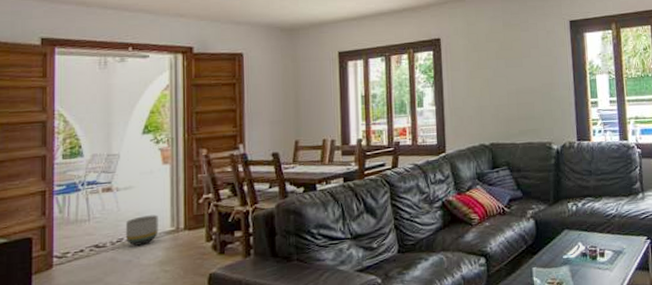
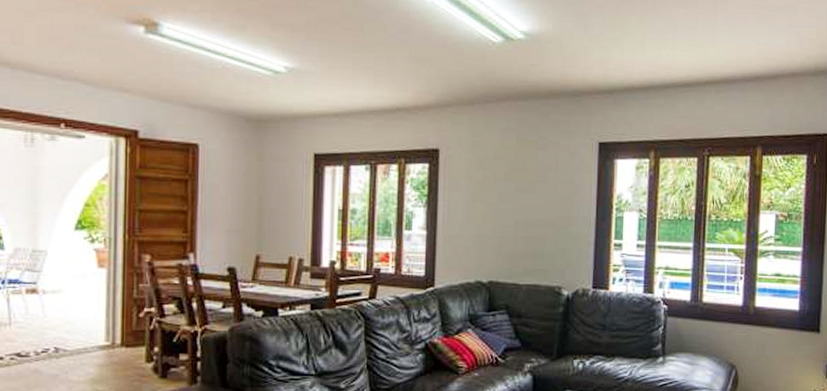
planter: present [126,214,159,246] -> none [53,325,91,359]

